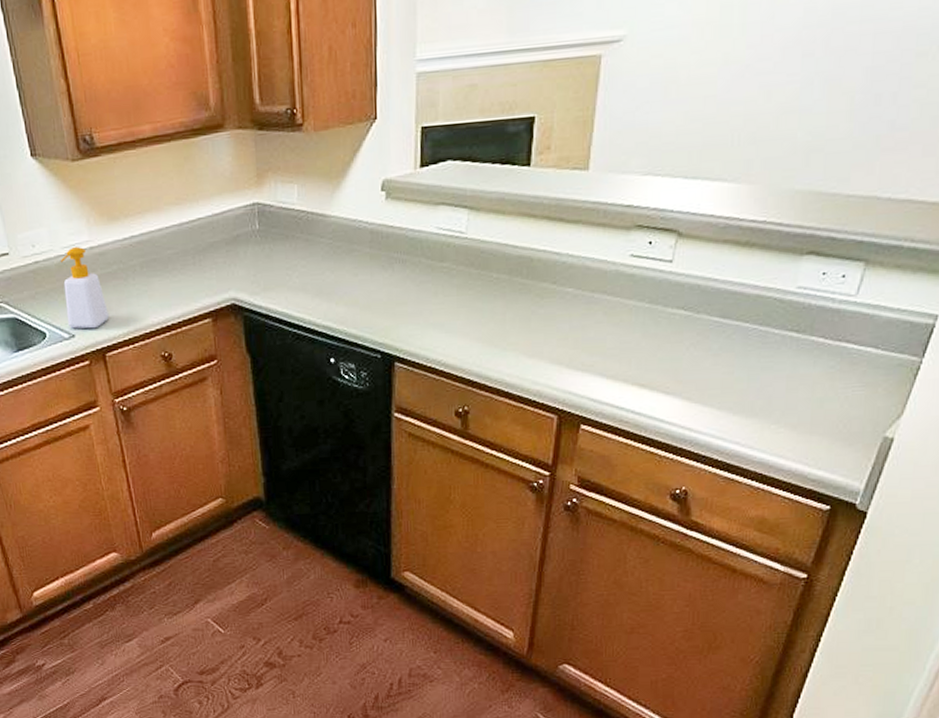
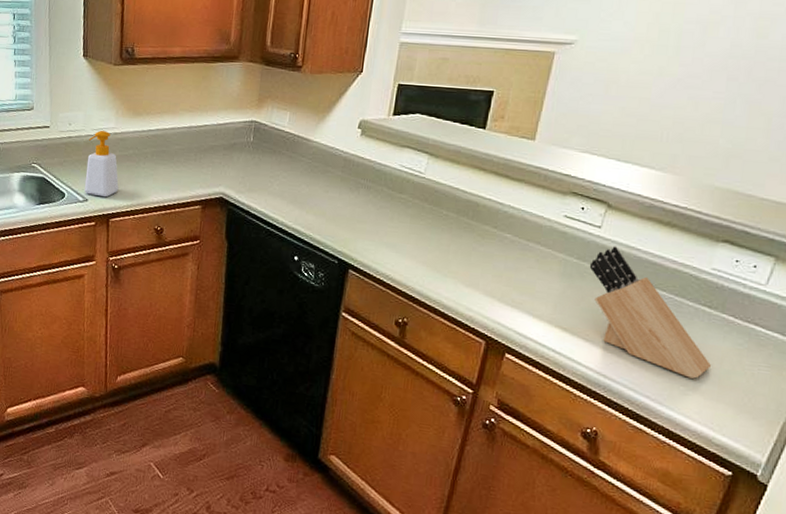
knife block: none [663,280,802,414] -> present [589,246,711,379]

